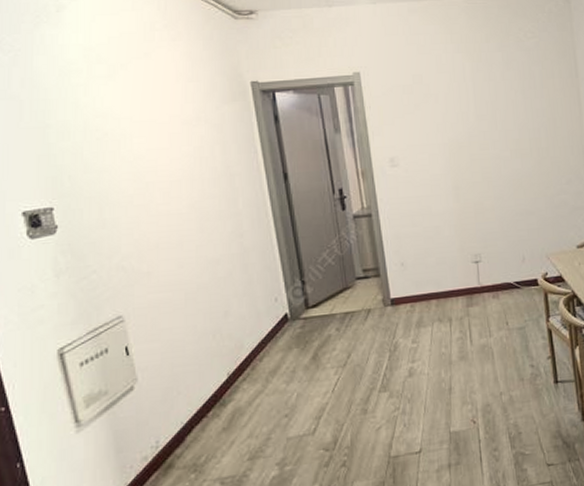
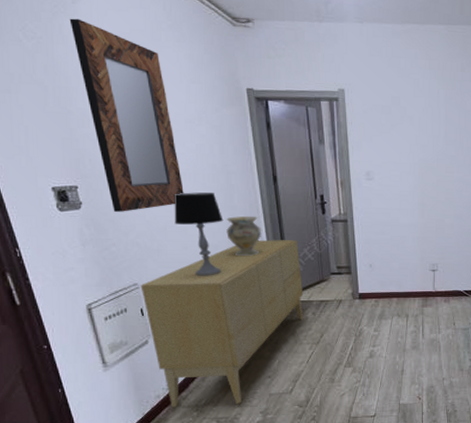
home mirror: none [52,27,179,233] -> present [69,18,184,212]
sideboard: none [125,244,325,471] -> present [140,239,304,407]
table lamp: none [167,199,227,299] -> present [174,192,224,276]
decorative vase: none [229,220,272,270] -> present [226,215,262,257]

